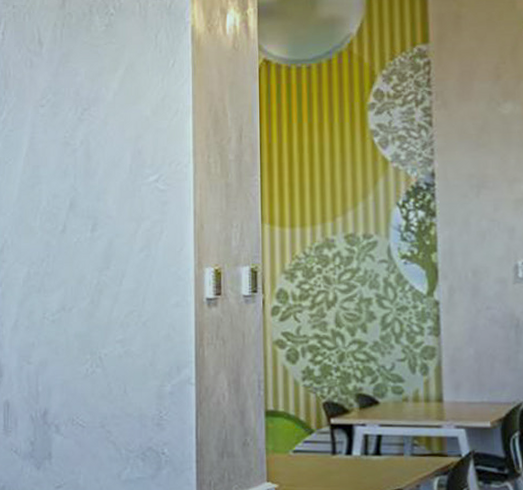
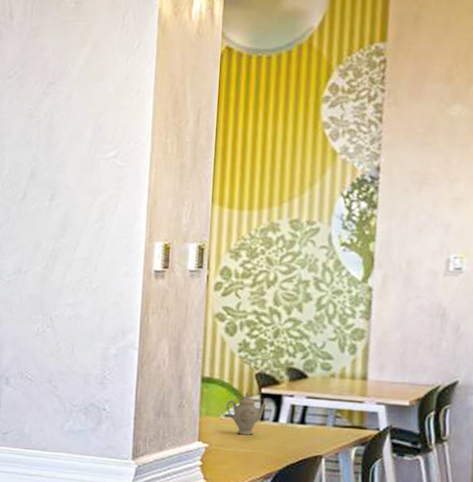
teapot: none [294,423,338,471] -> present [226,391,268,435]

